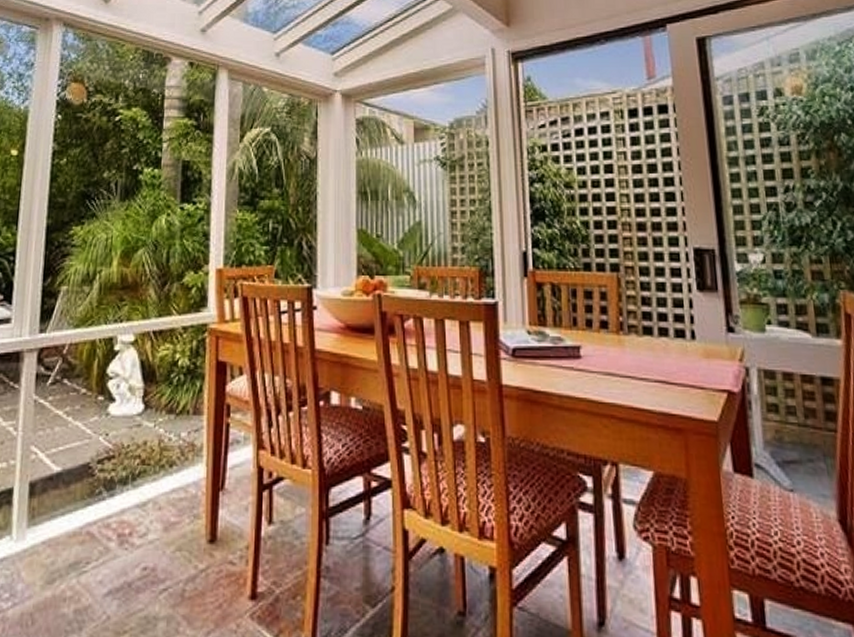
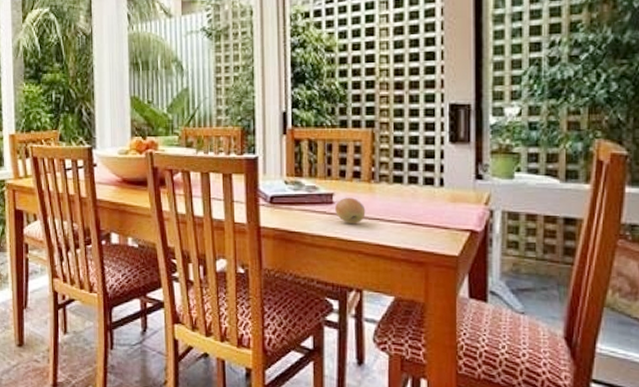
fruit: none [583,351,616,382] -> present [335,198,366,223]

